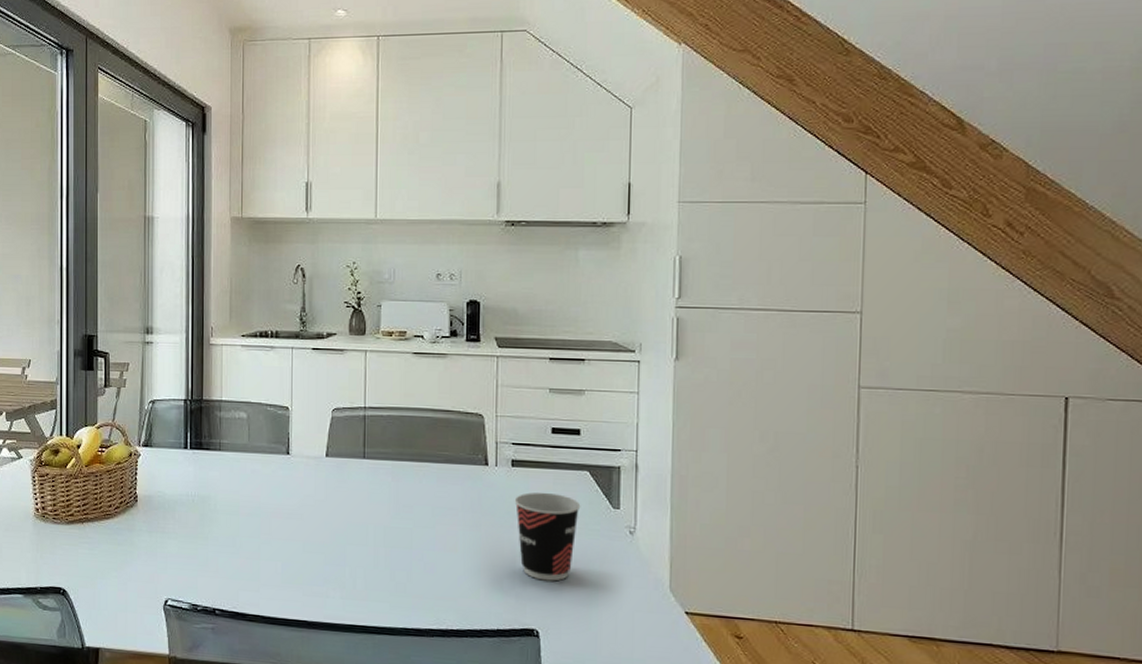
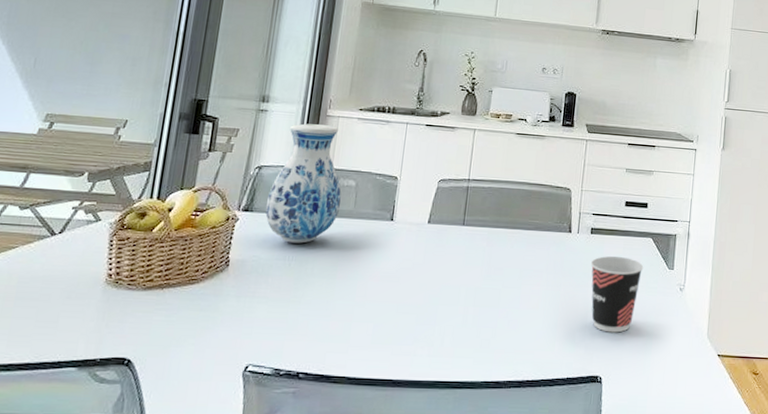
vase: none [164,354,234,479] -> present [265,123,342,244]

